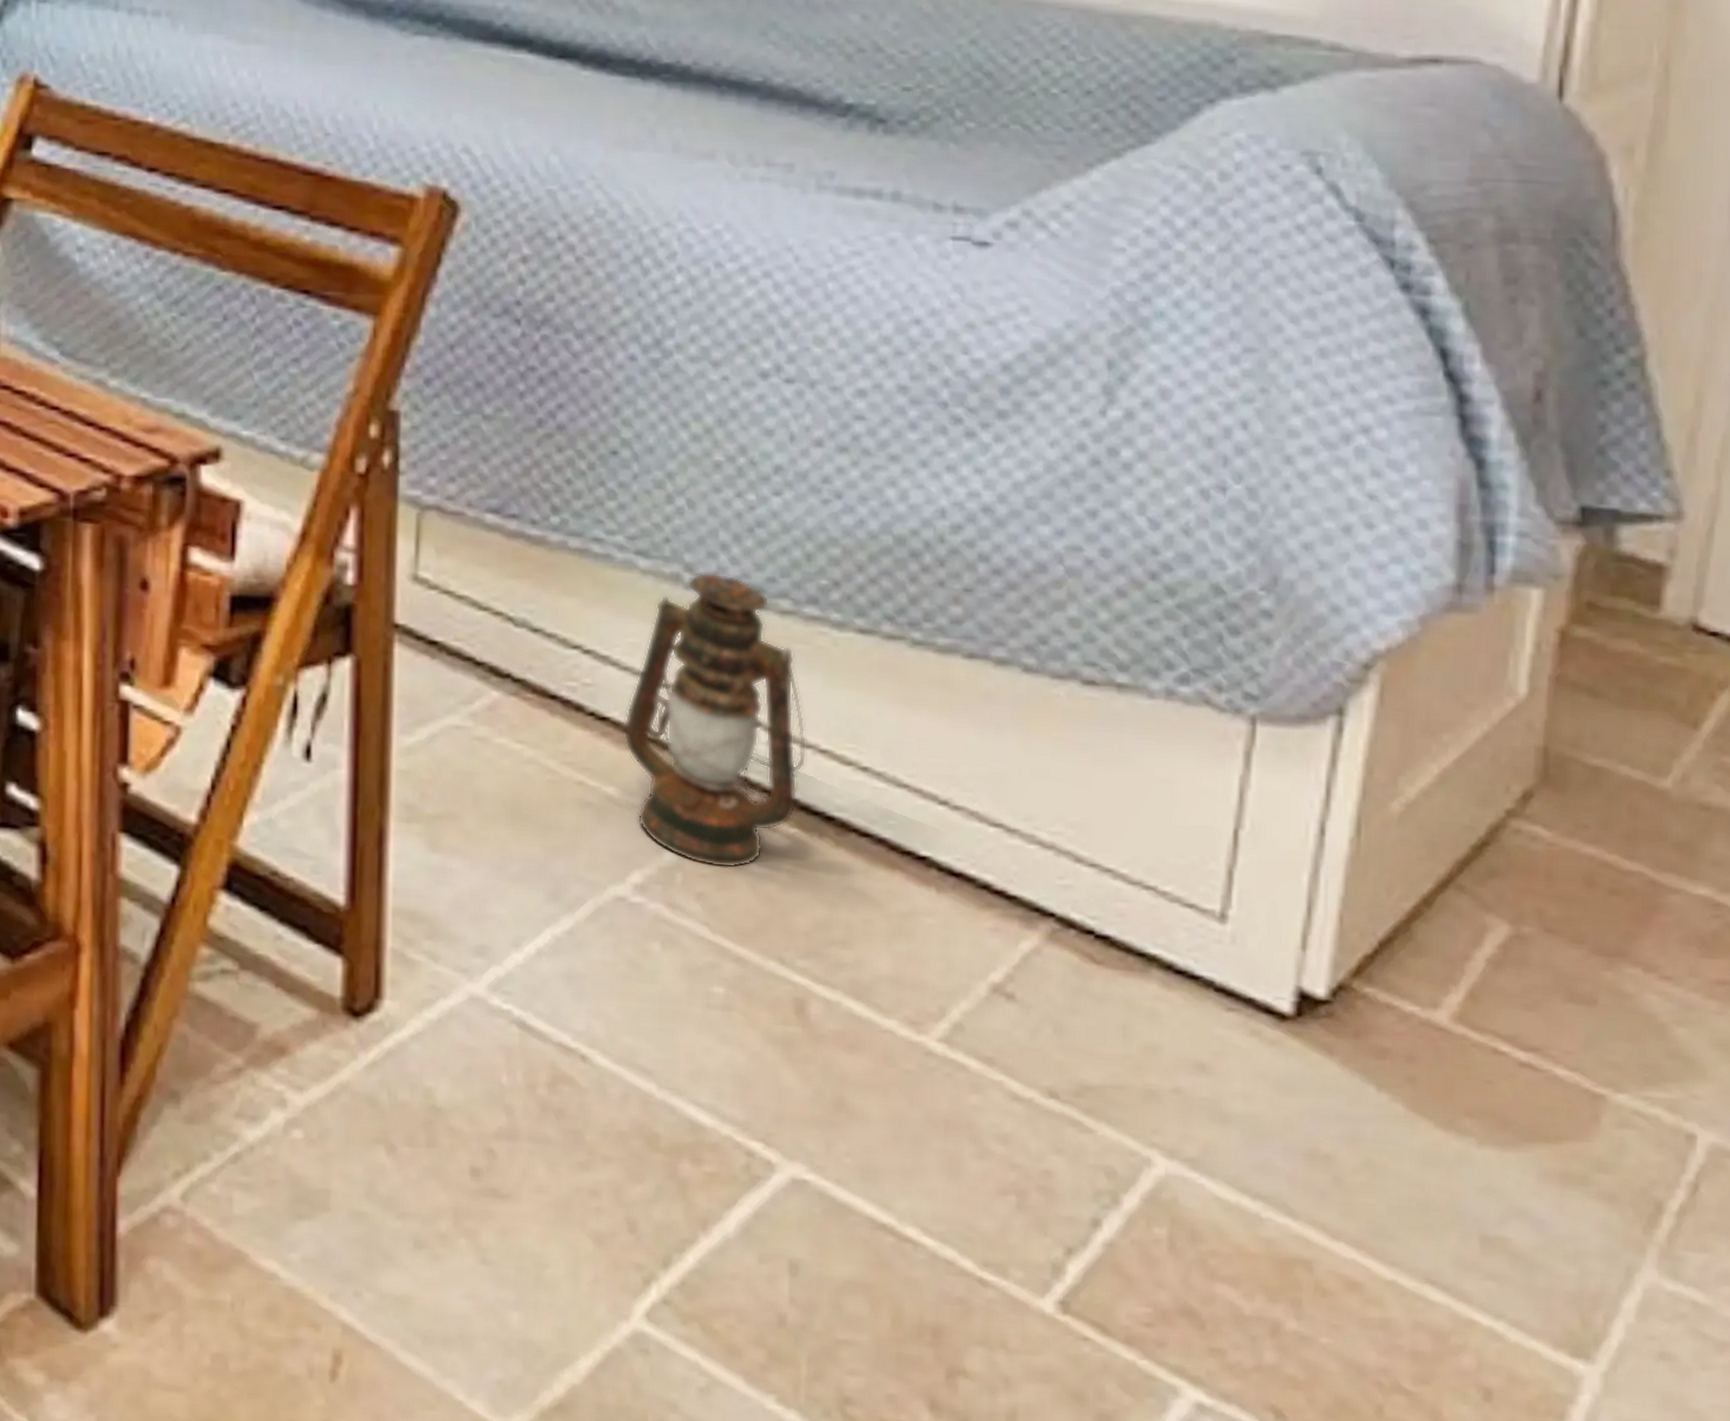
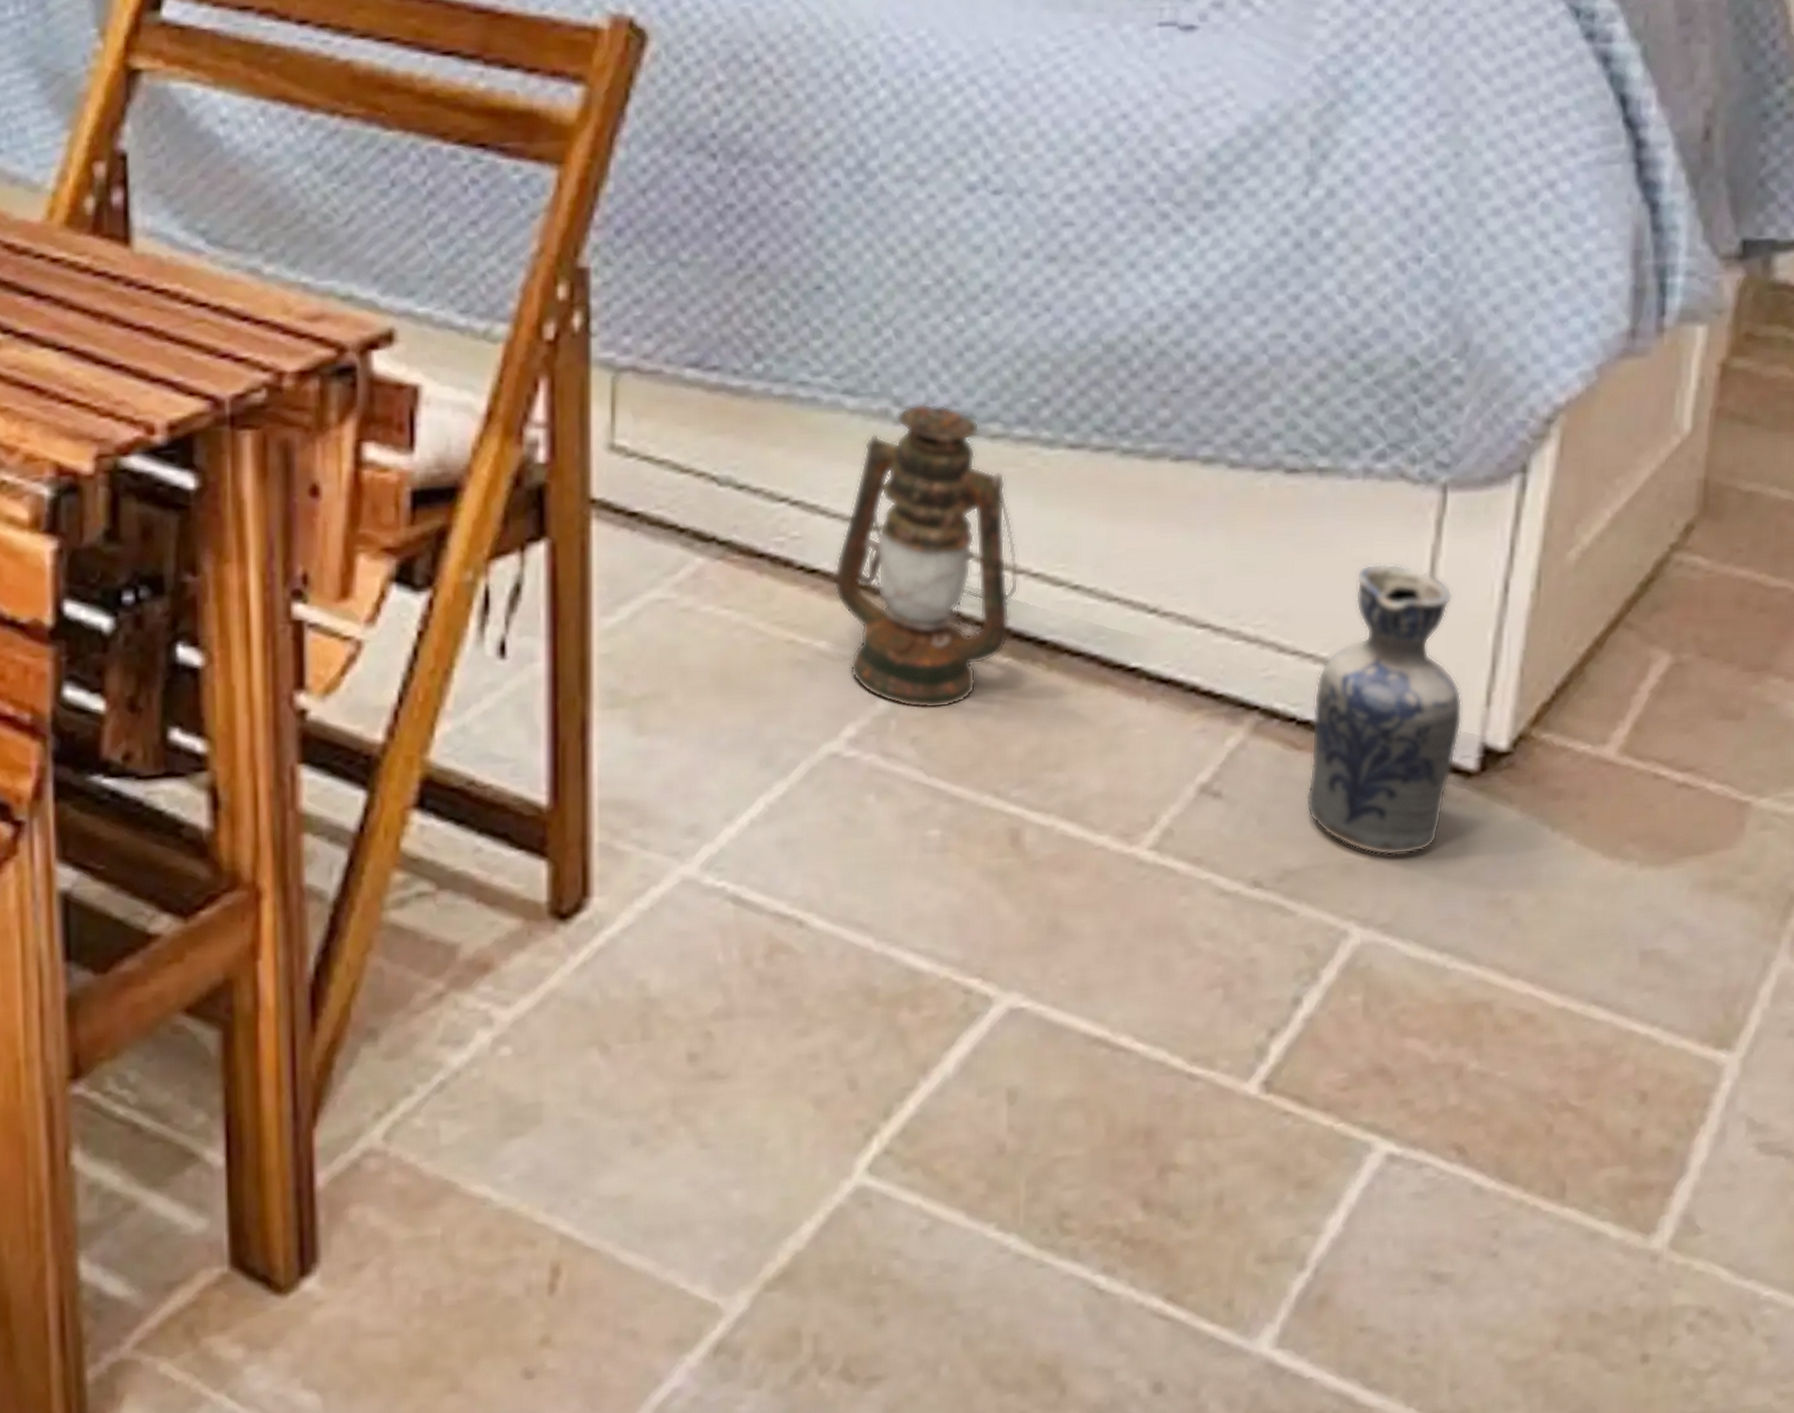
ceramic jug: none [1105,786,1275,1090] -> present [1306,563,1463,856]

